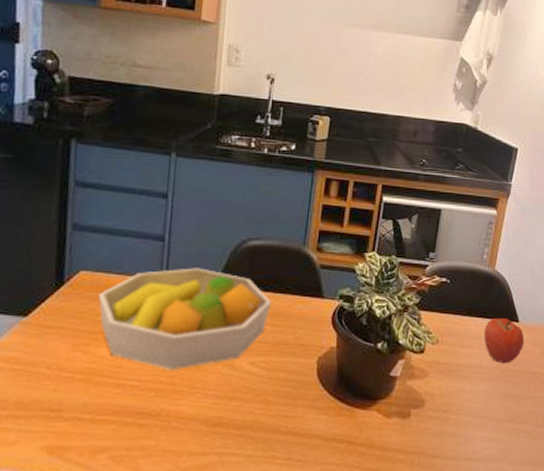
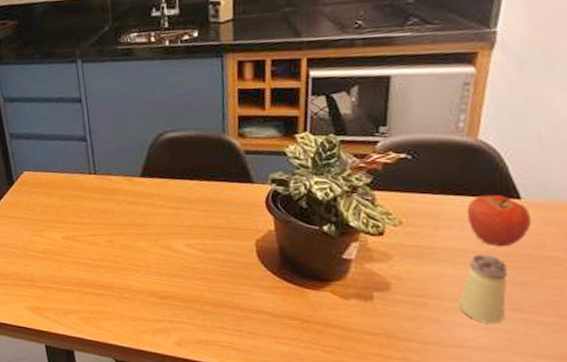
fruit bowl: present [98,268,272,371] -> none [42,162,199,252]
saltshaker: none [473,370,507,436] -> present [458,253,507,325]

